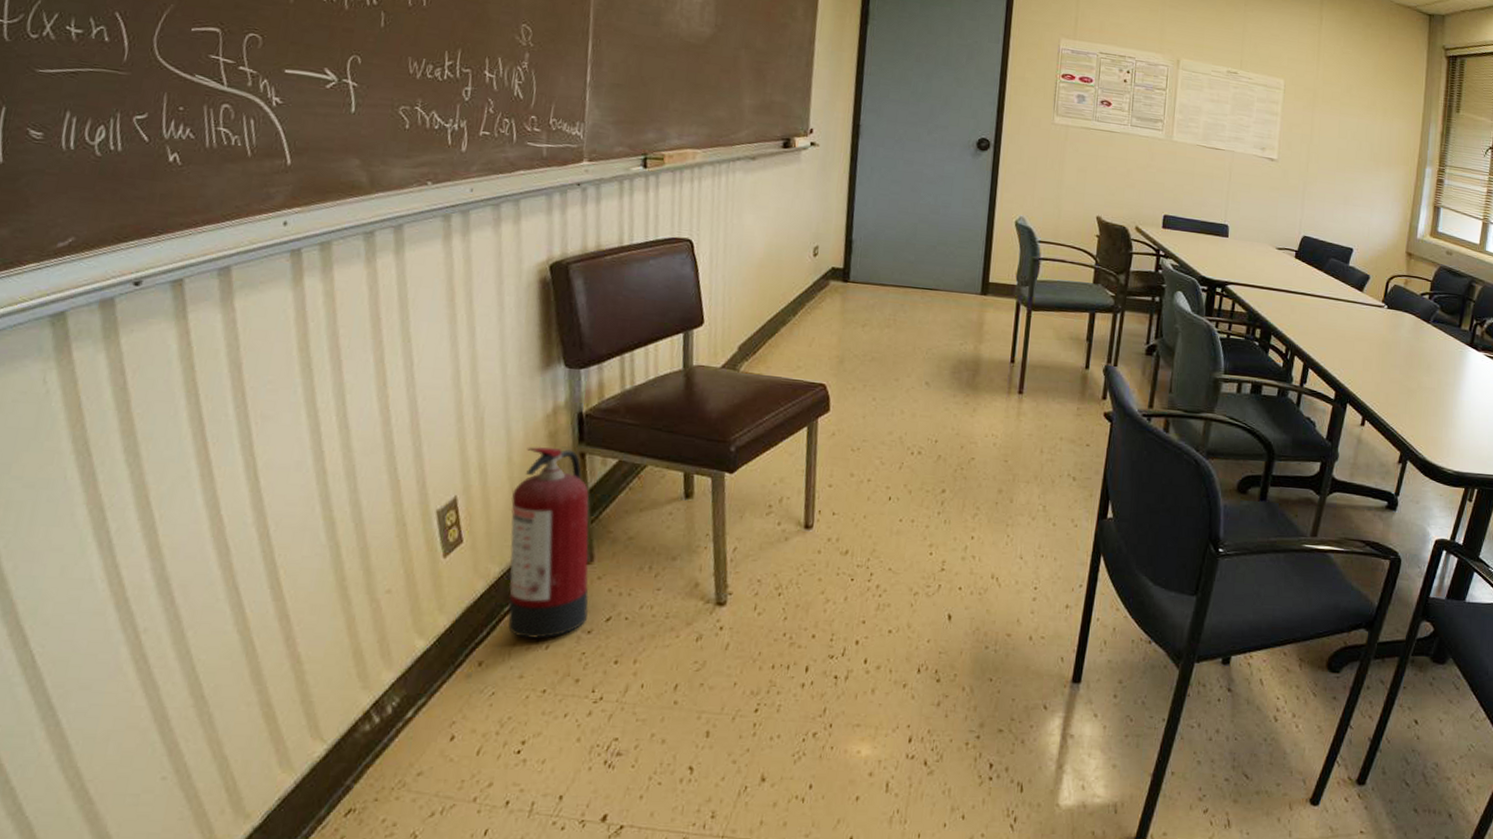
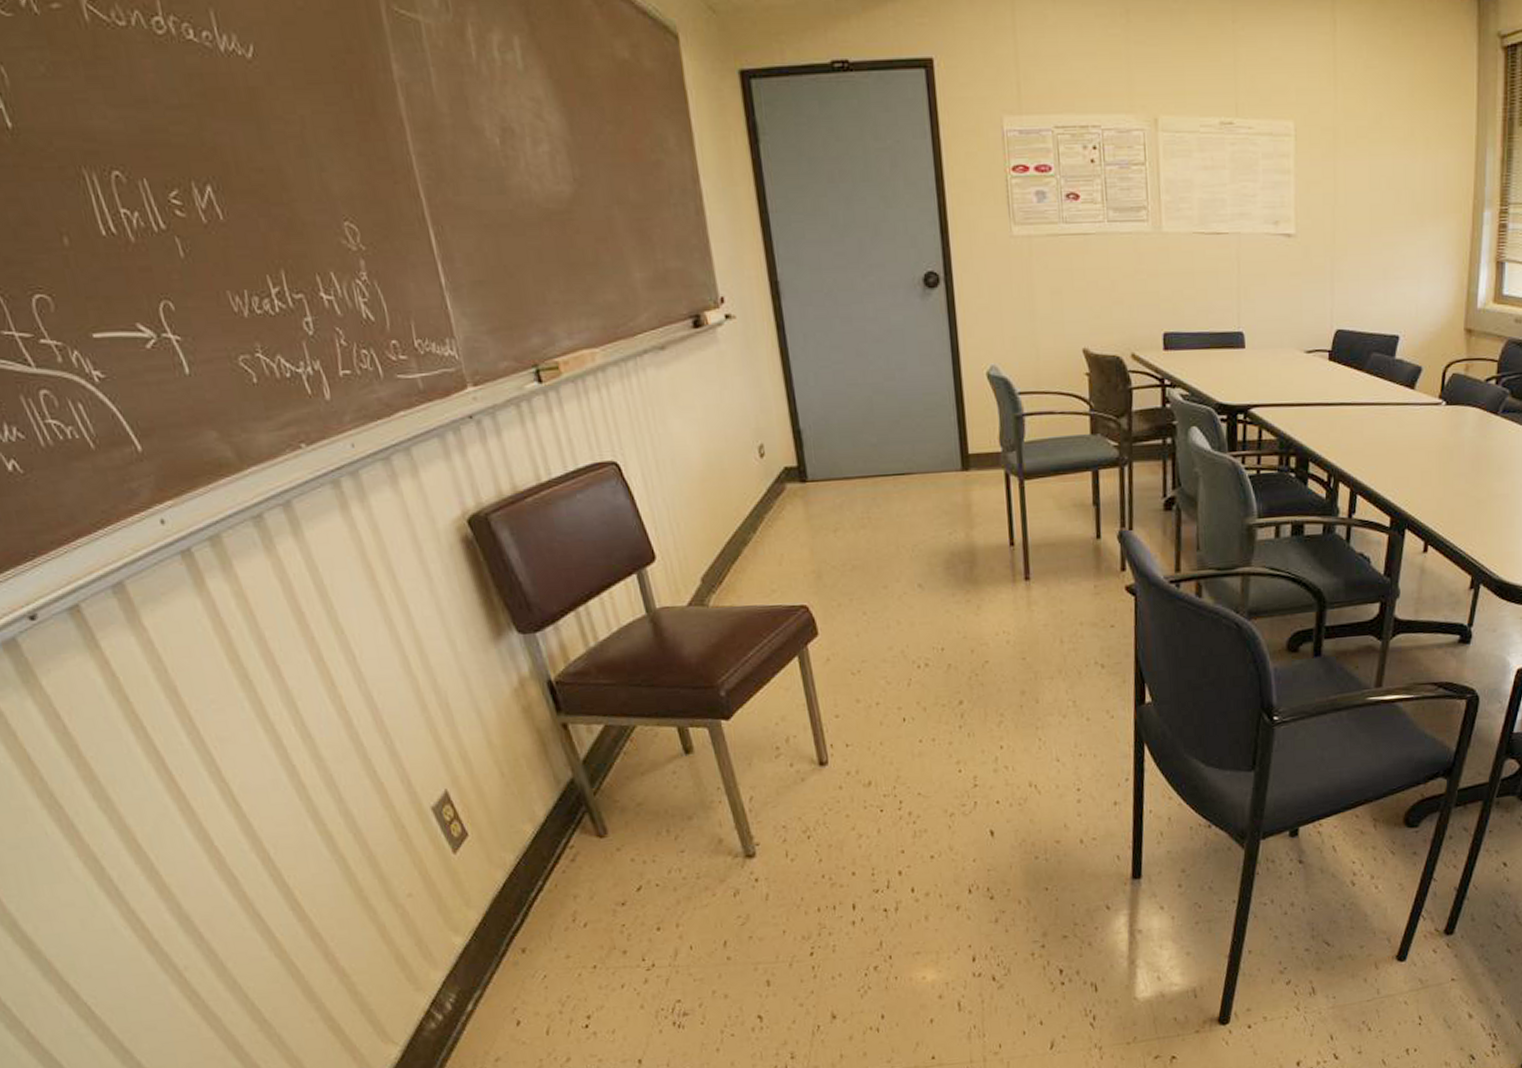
fire extinguisher: present [507,446,590,640] -> none [503,722,617,920]

